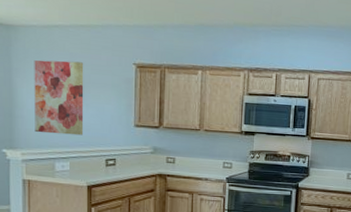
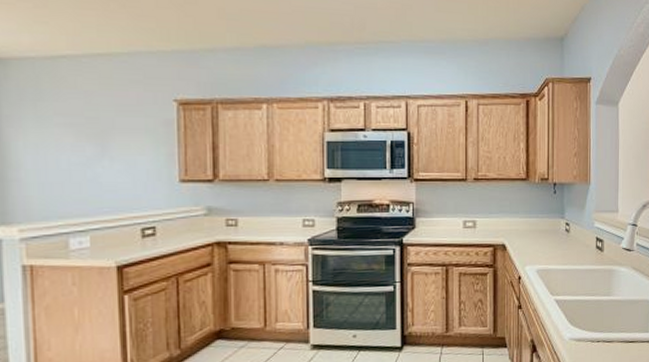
wall art: present [34,60,84,136] -> none [33,101,109,200]

